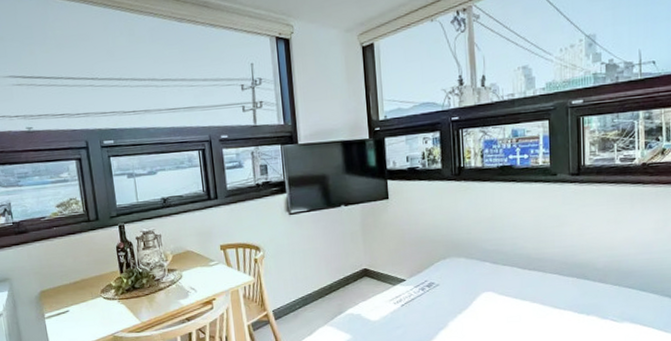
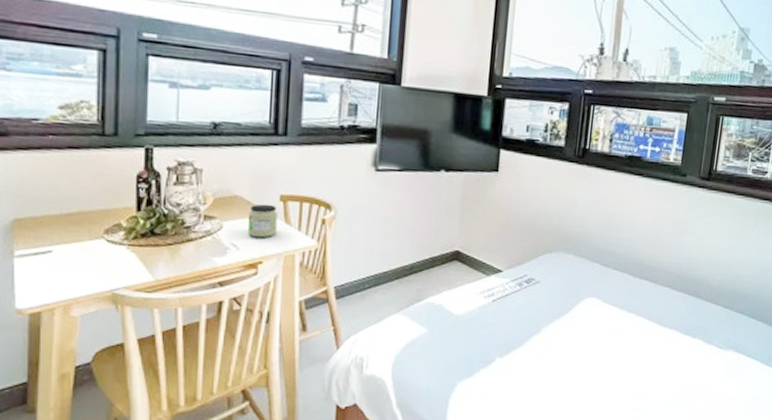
jar: none [199,253,222,281] -> present [247,204,278,238]

